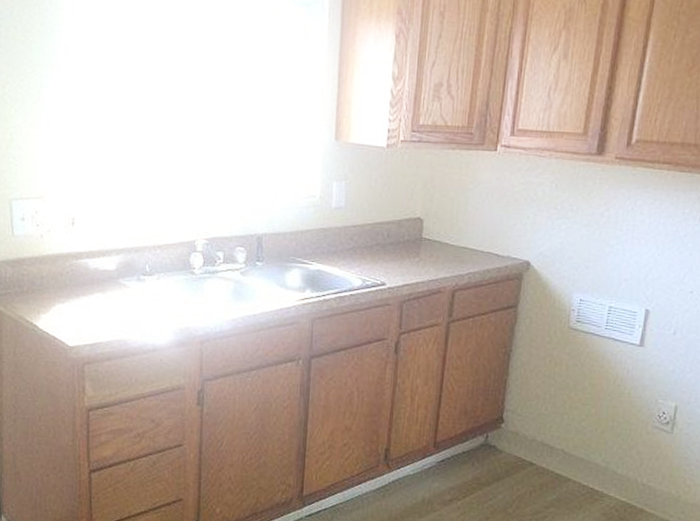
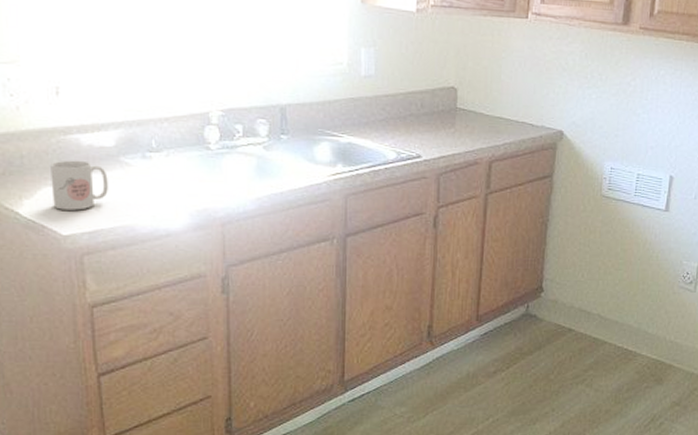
mug: none [62,281,109,325] -> present [49,160,108,210]

